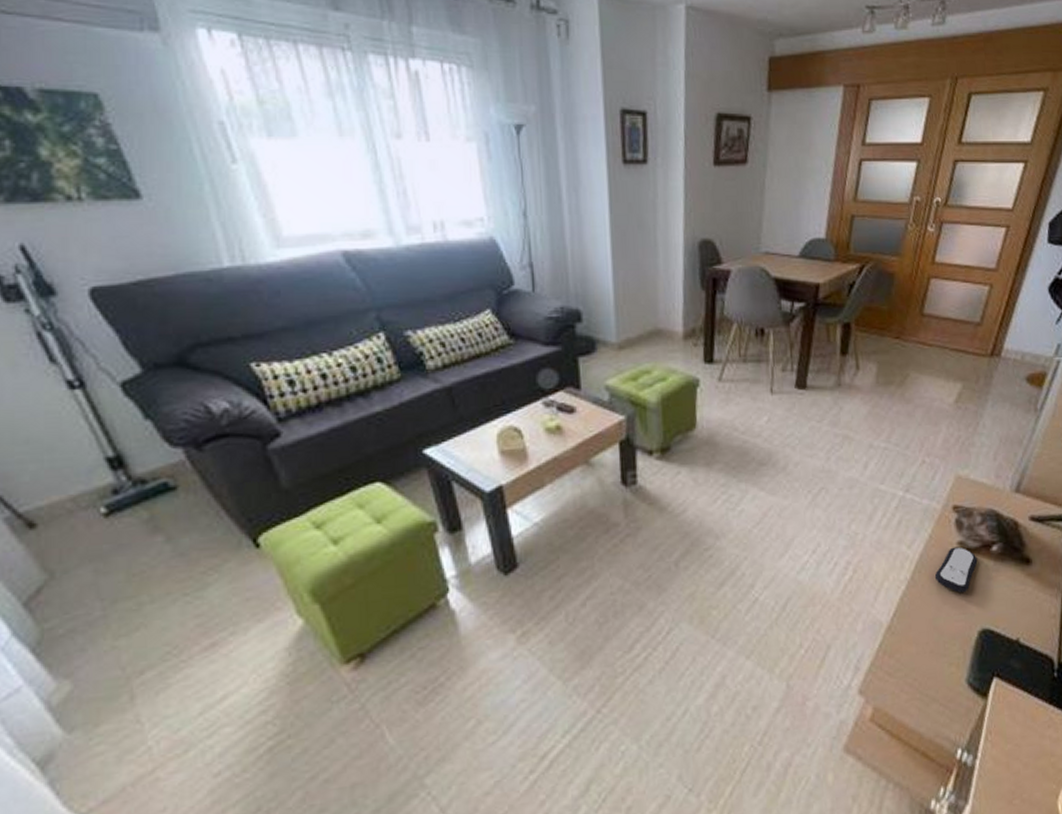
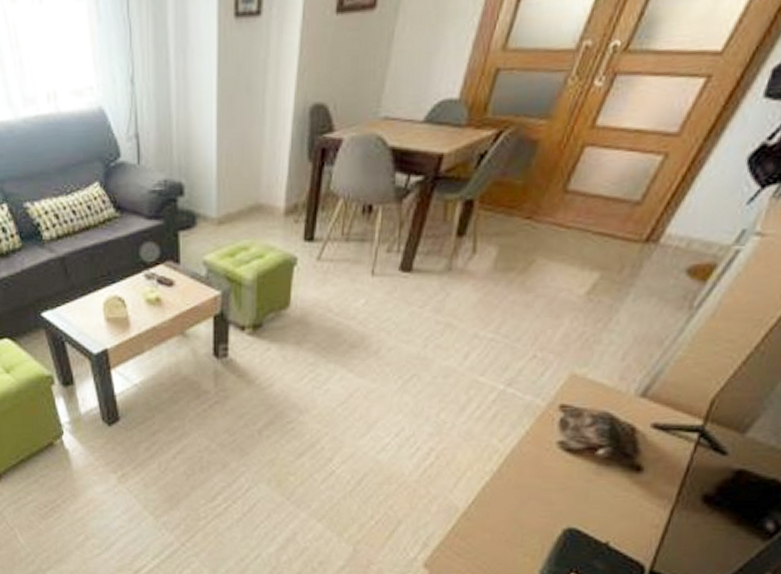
remote control: present [934,546,978,593] -> none [524,446,578,492]

